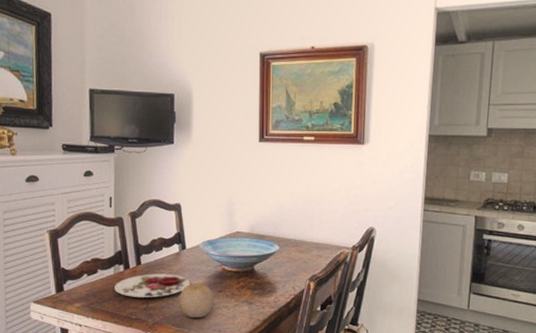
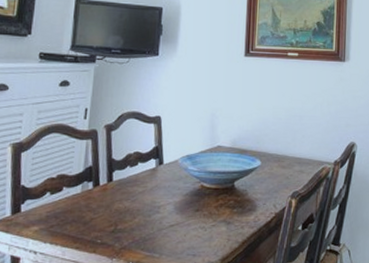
plate: present [114,273,191,298] -> none [80,191,166,218]
fruit: present [178,283,215,318] -> none [150,202,191,240]

